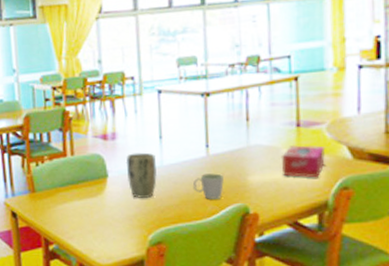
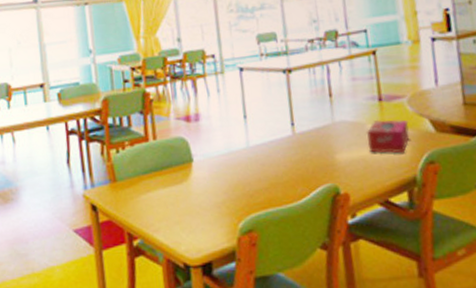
plant pot: present [125,152,157,198] -> none [210,133,244,183]
mug: present [192,173,224,199] -> none [280,152,313,181]

